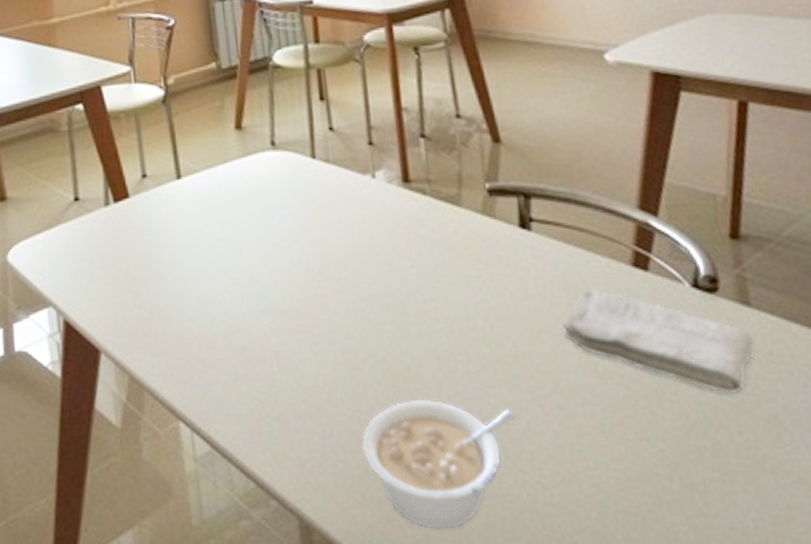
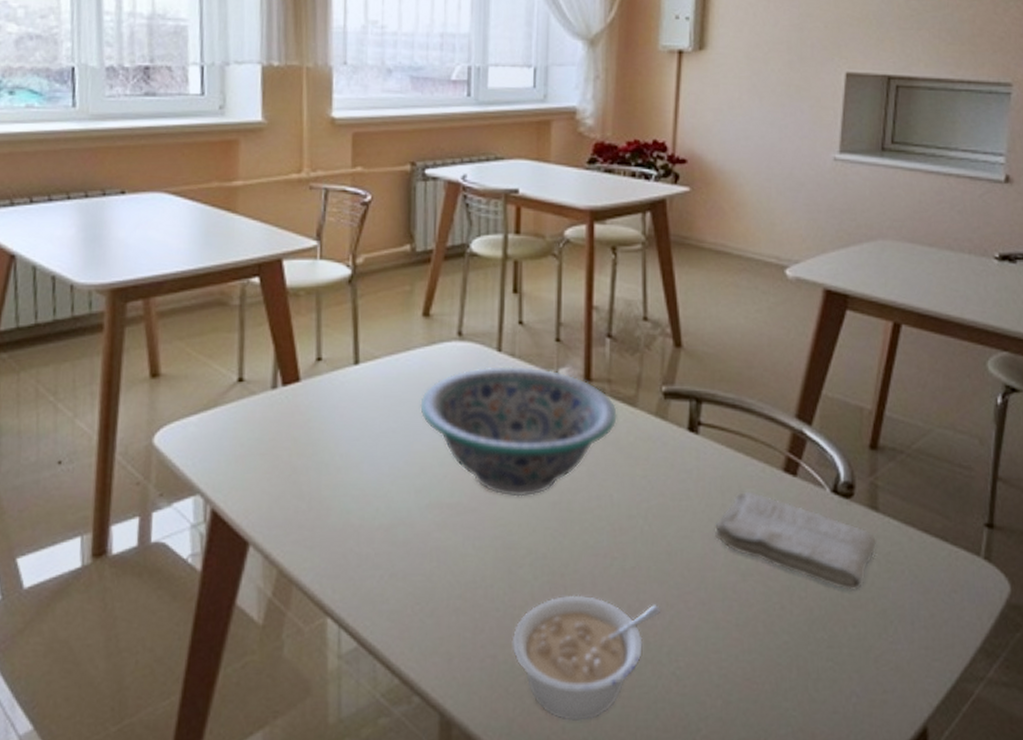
decorative bowl: none [242,171,443,301] -> present [420,365,618,497]

